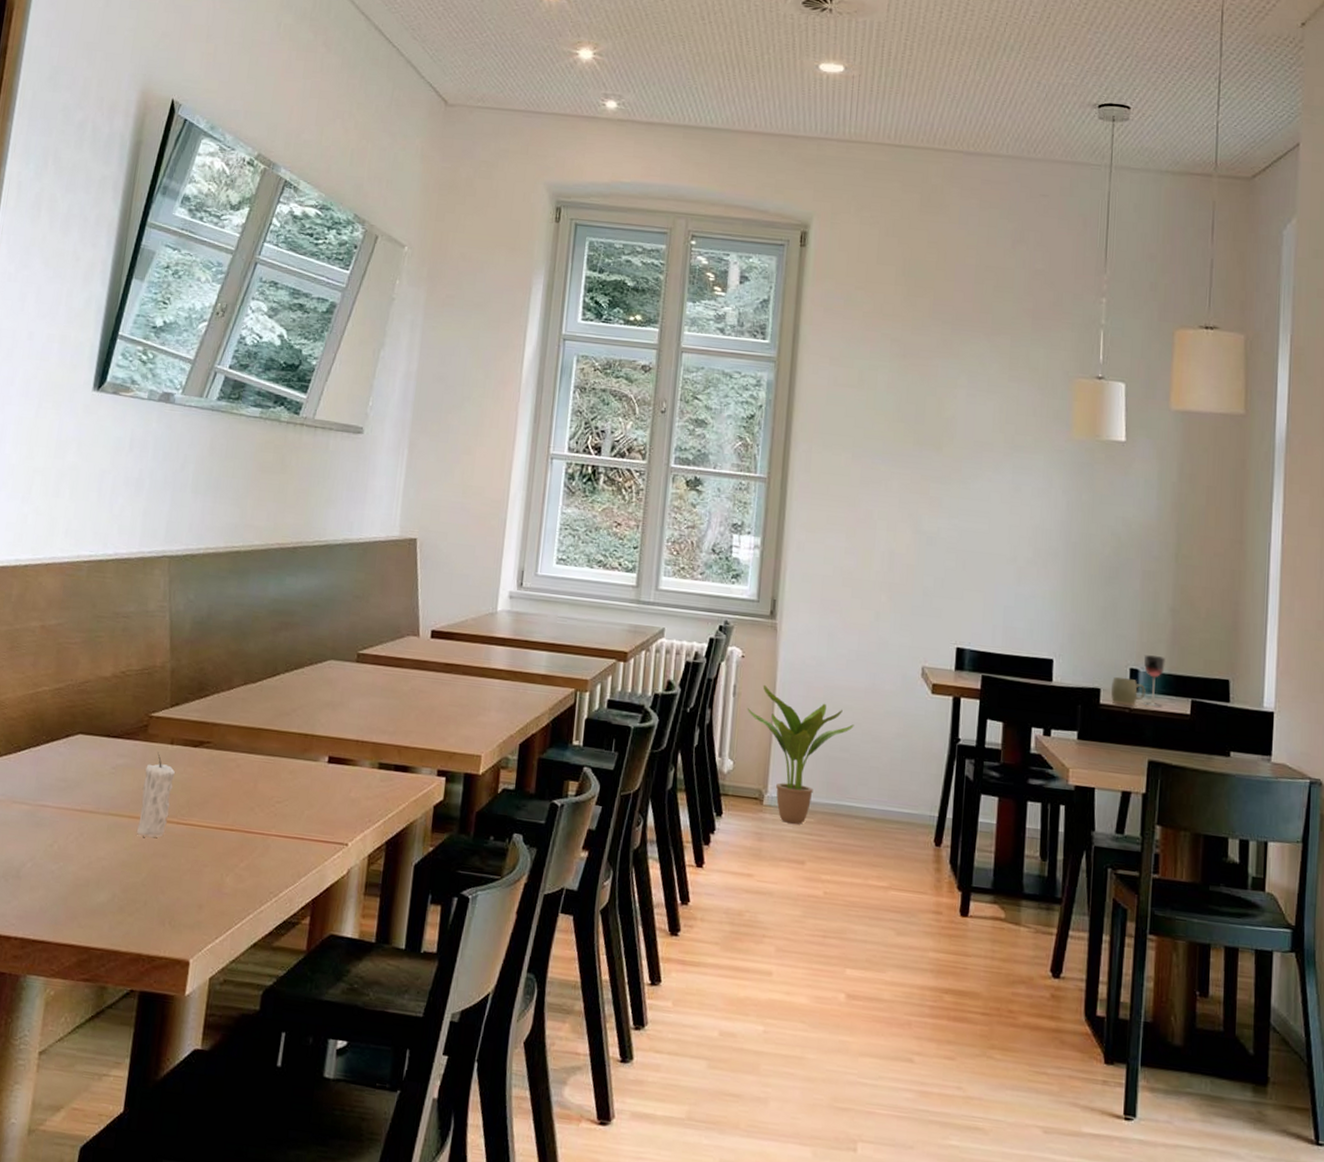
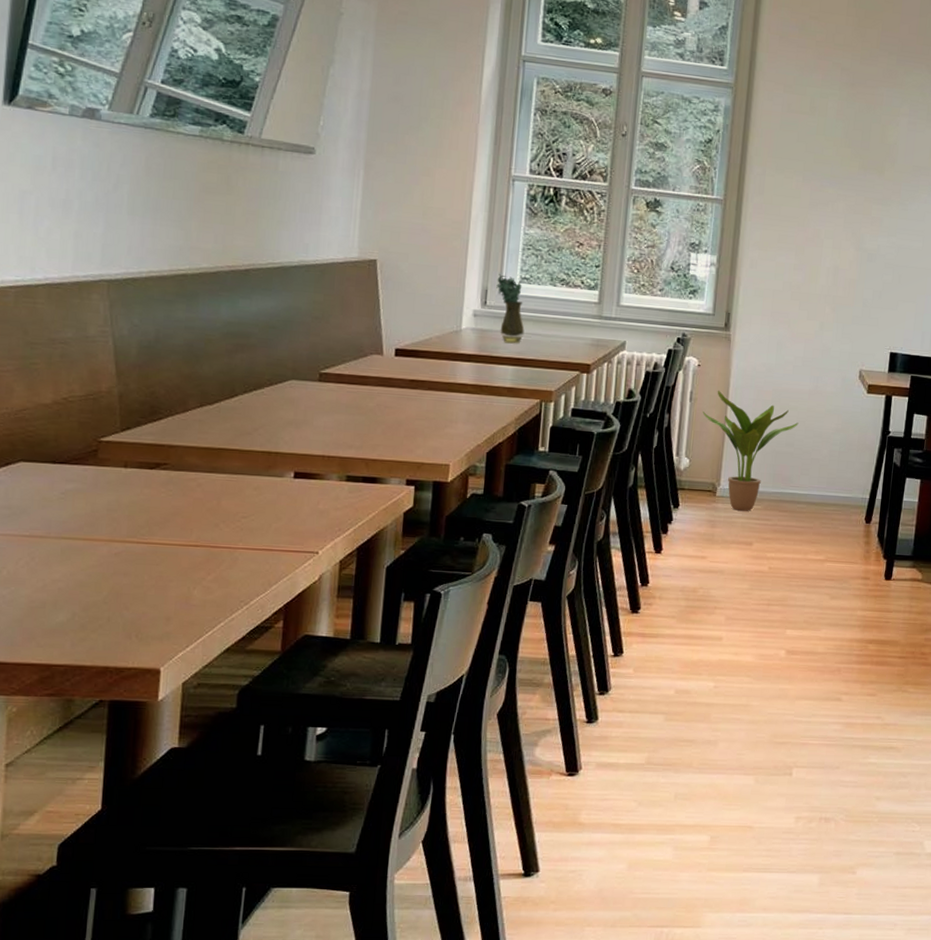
candle: present [136,752,176,838] -> none [93,476,132,558]
vase: none [533,553,561,629] -> present [496,273,525,344]

